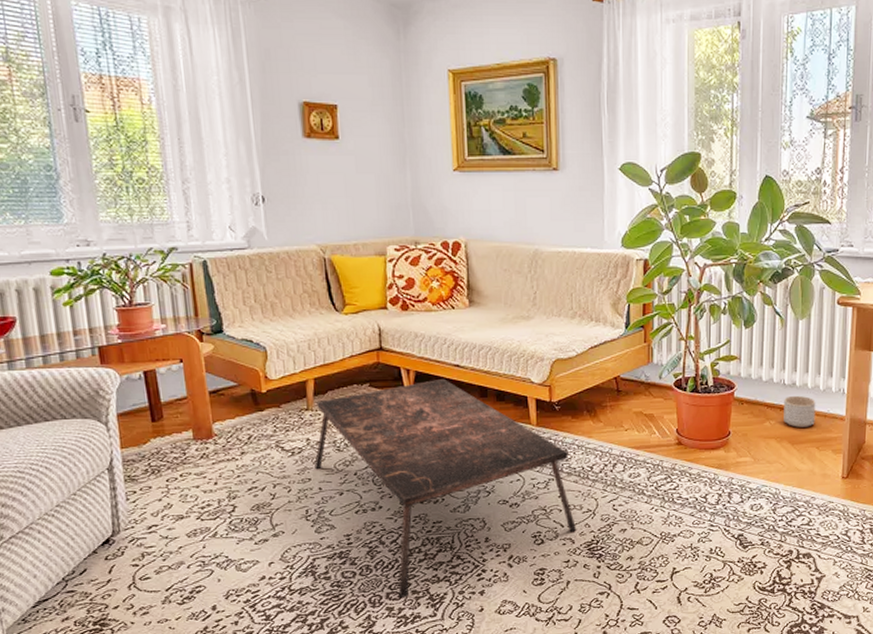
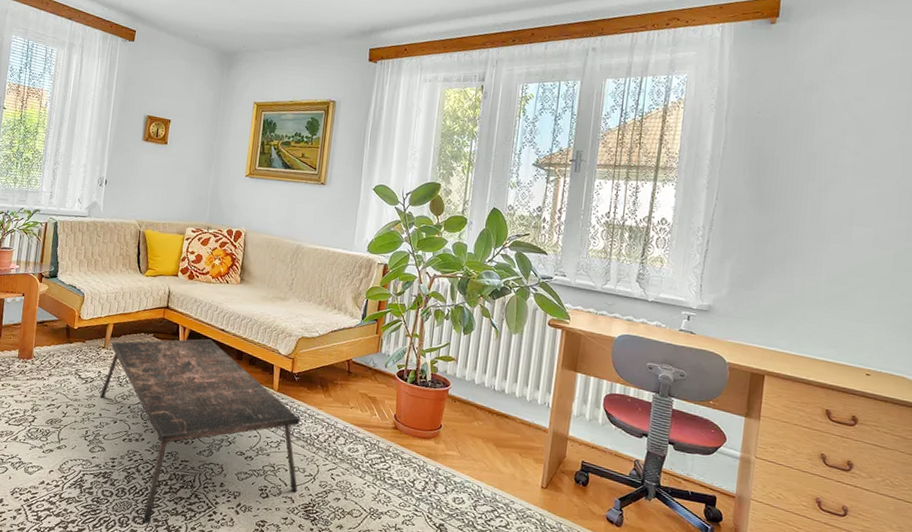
planter: present [784,395,816,428] -> none [491,401,522,433]

